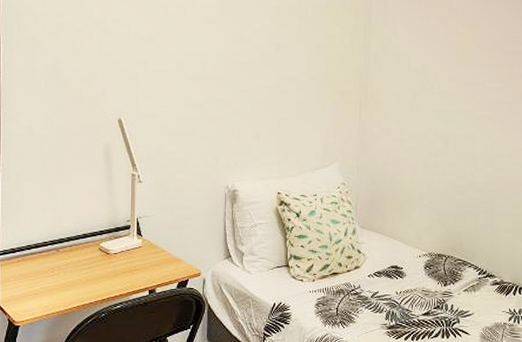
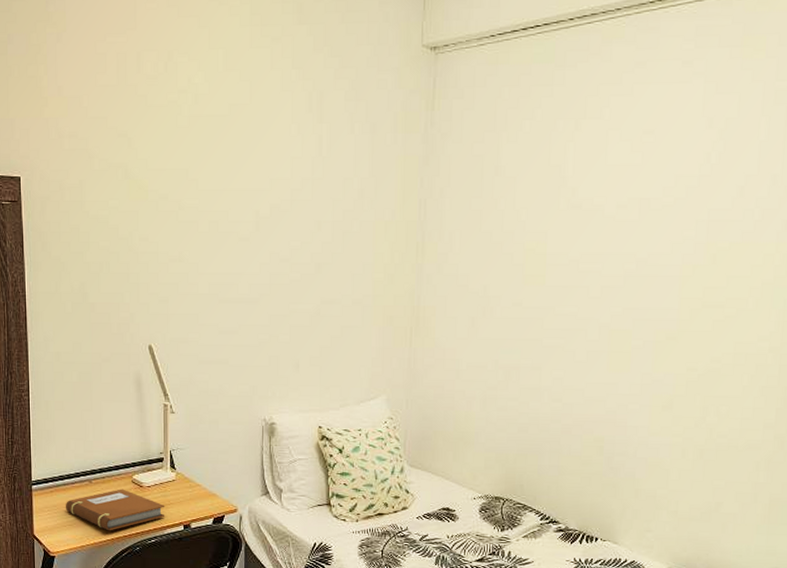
notebook: none [31,256,131,299] -> present [65,489,165,531]

